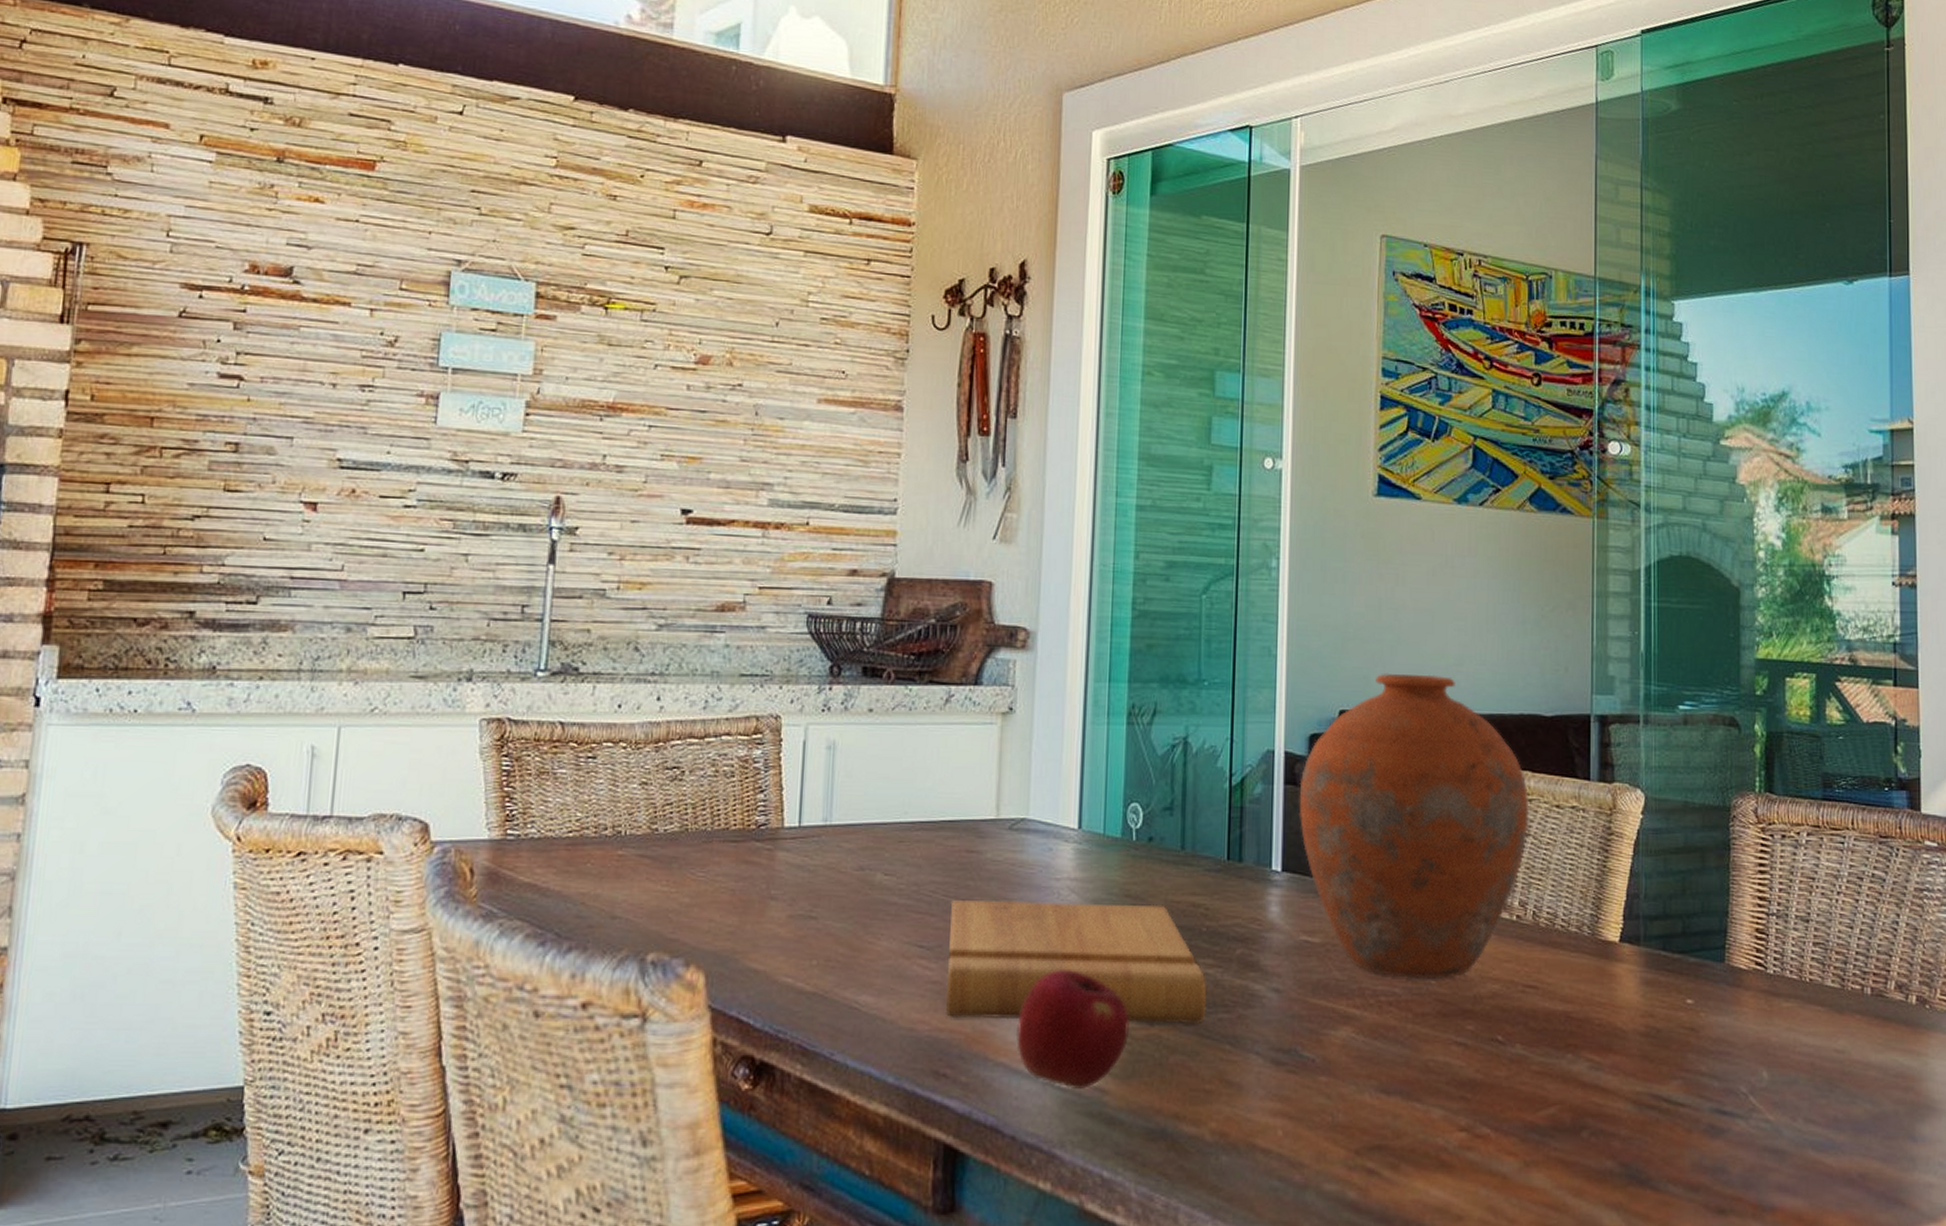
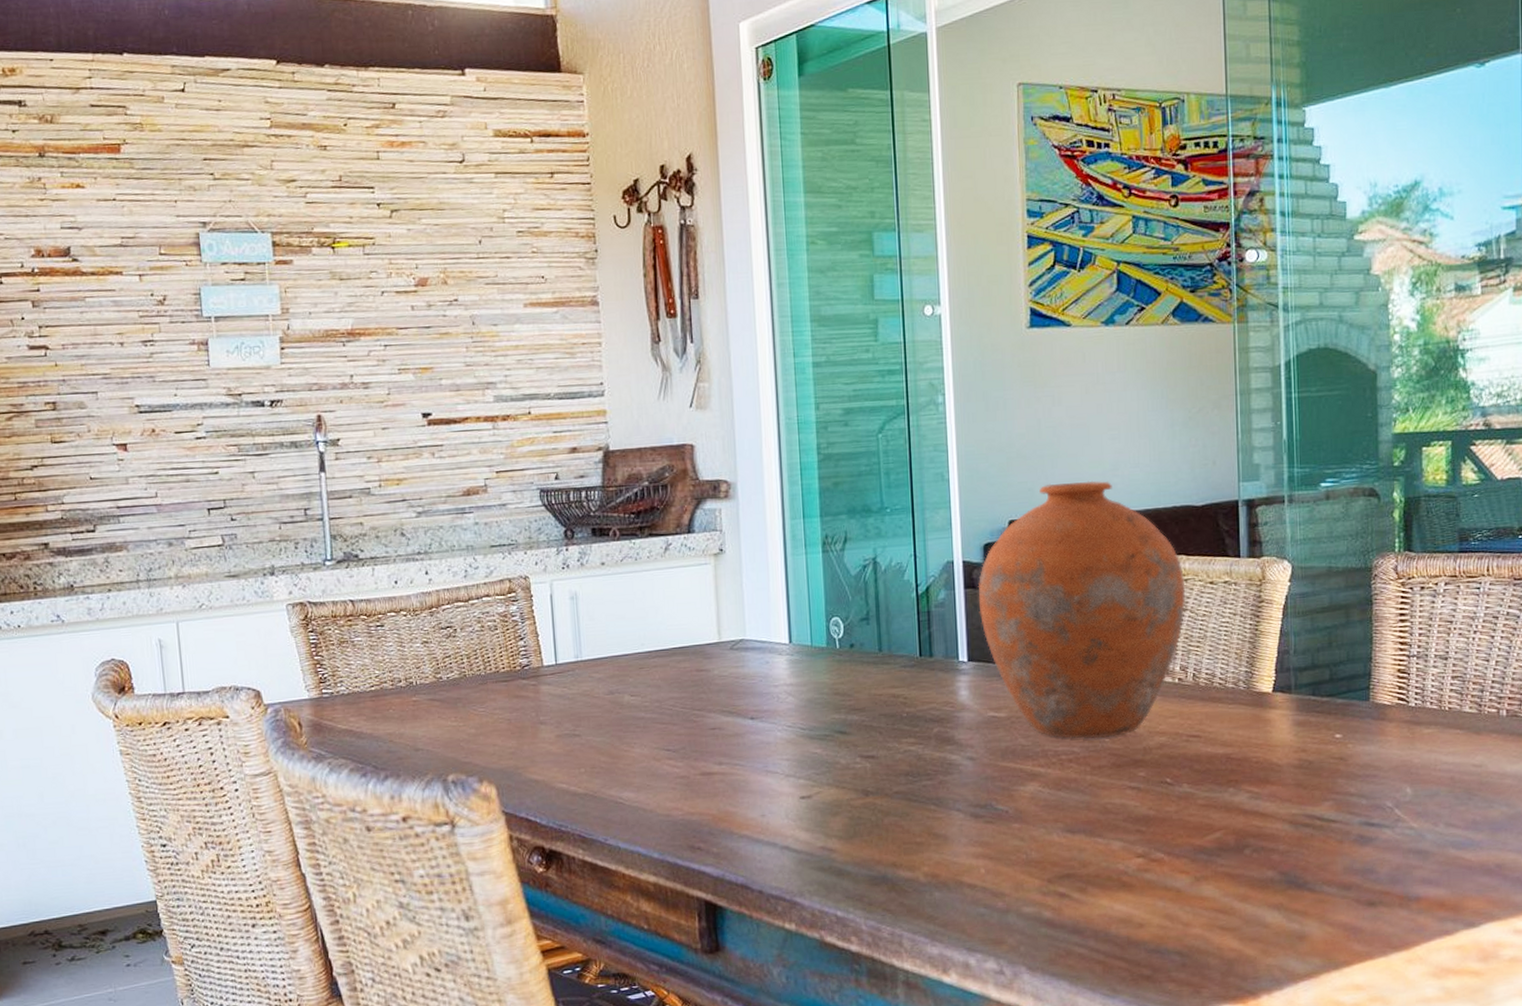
cutting board: present [945,900,1207,1025] -> none [688,698,912,803]
apple: present [1017,970,1129,1090] -> none [754,757,848,851]

